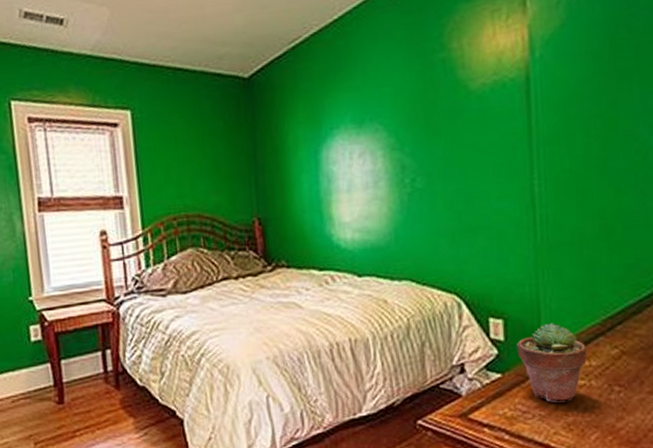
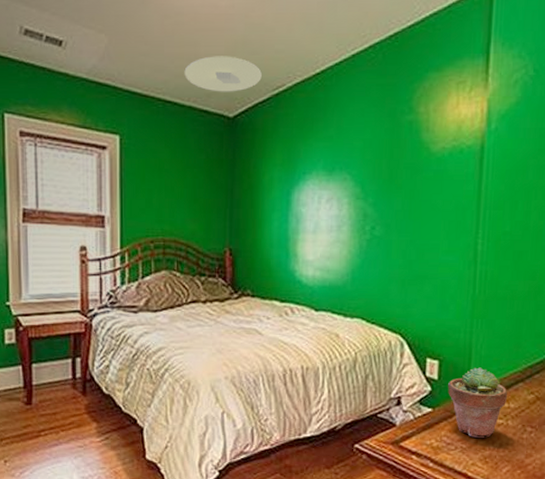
ceiling light: none [192,13,275,53] -> present [184,56,262,92]

